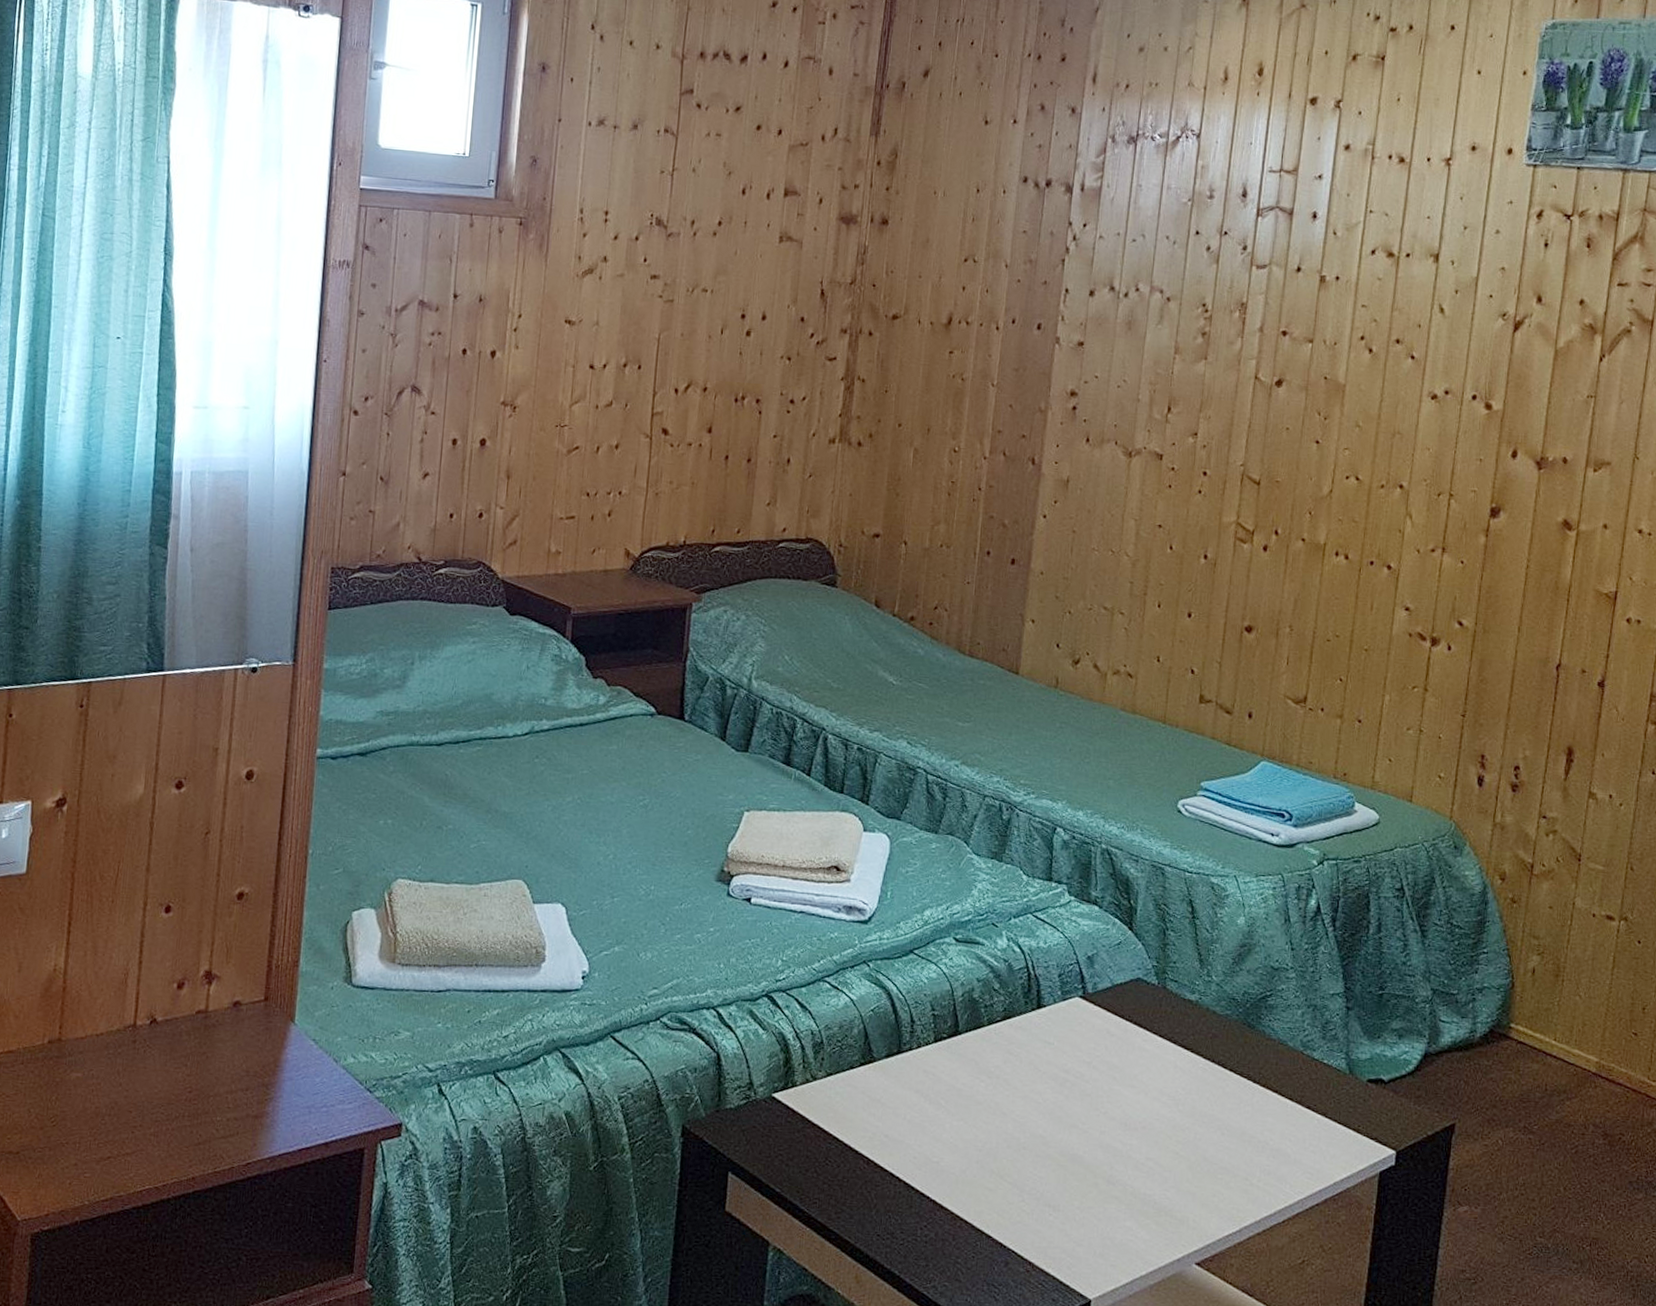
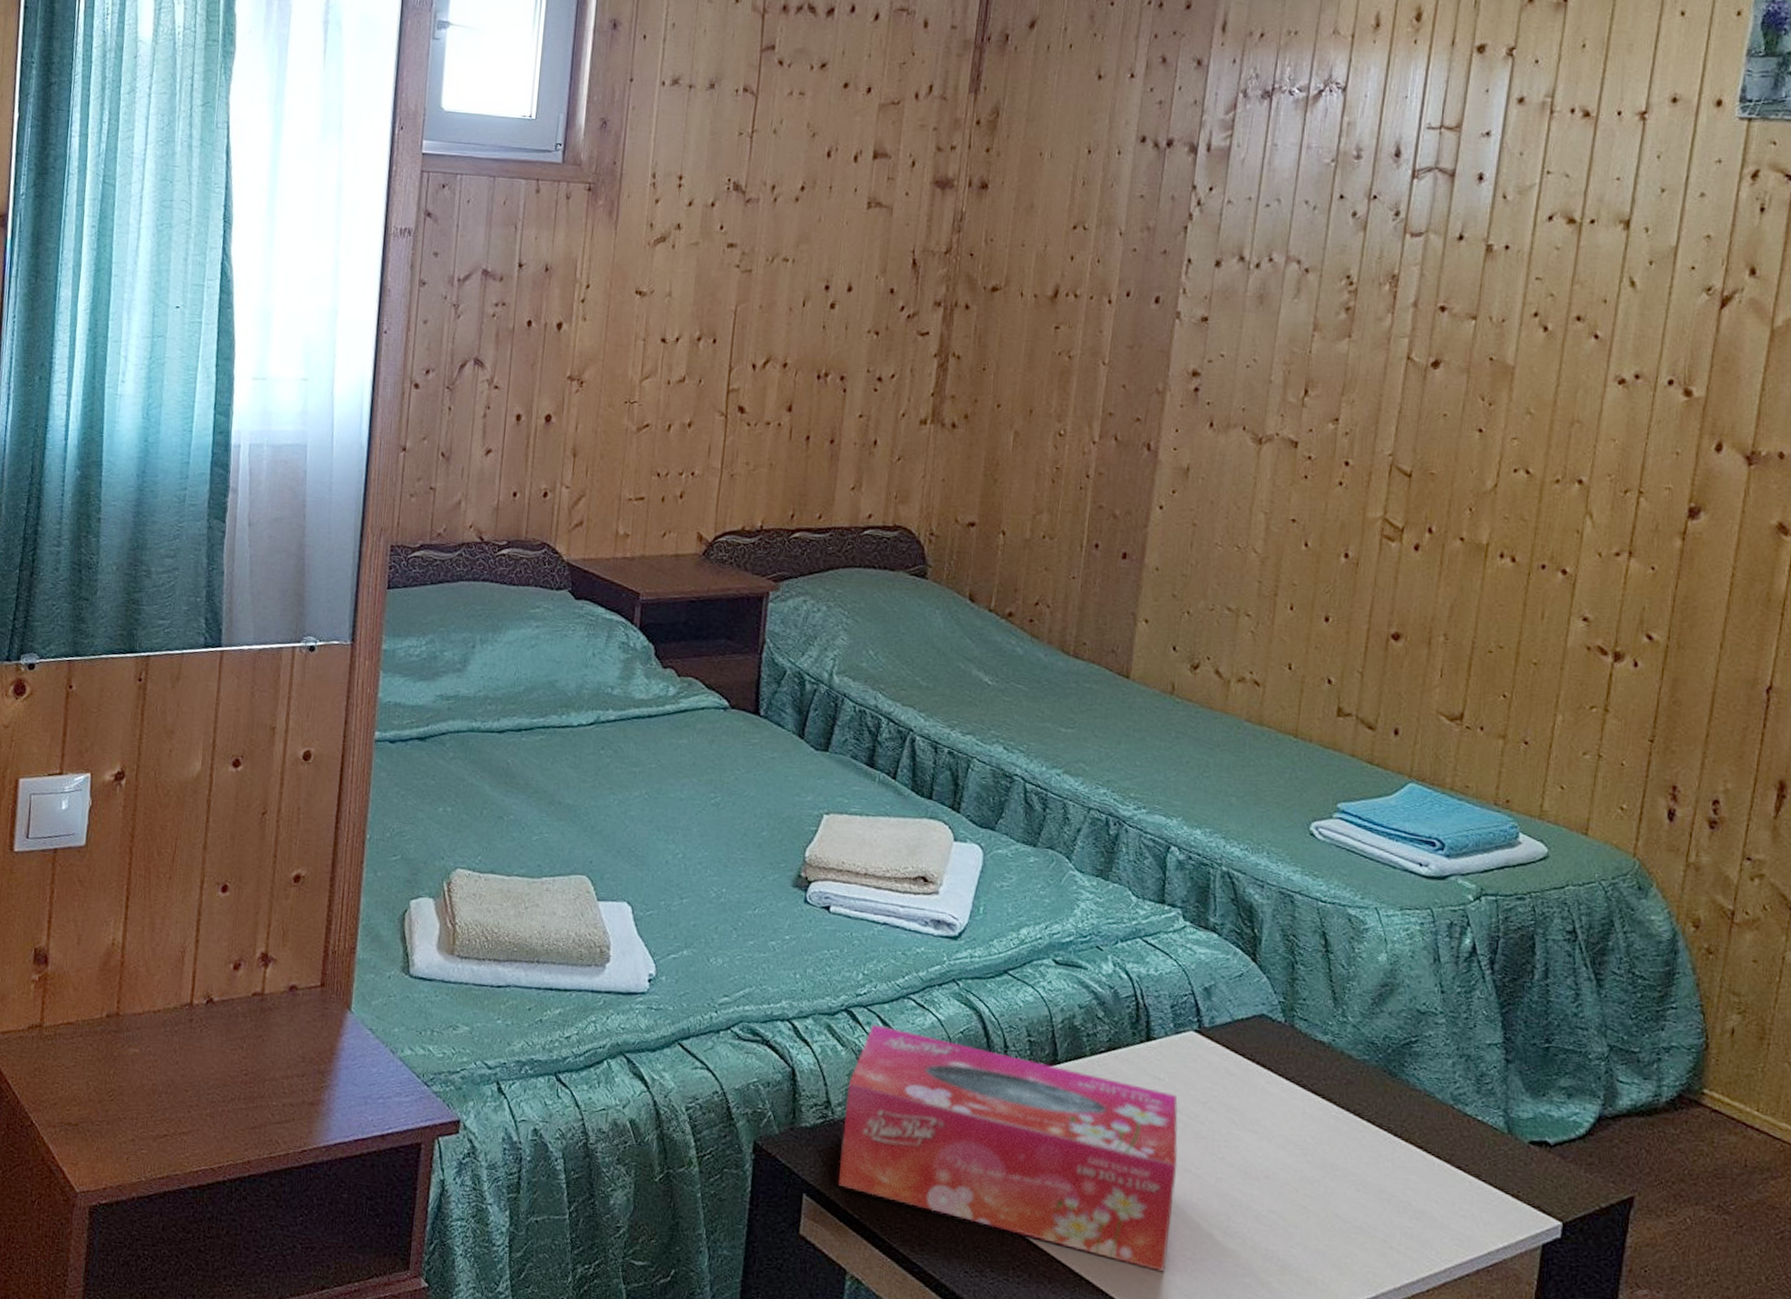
tissue box: none [761,1007,1066,1222] -> present [839,1024,1179,1272]

